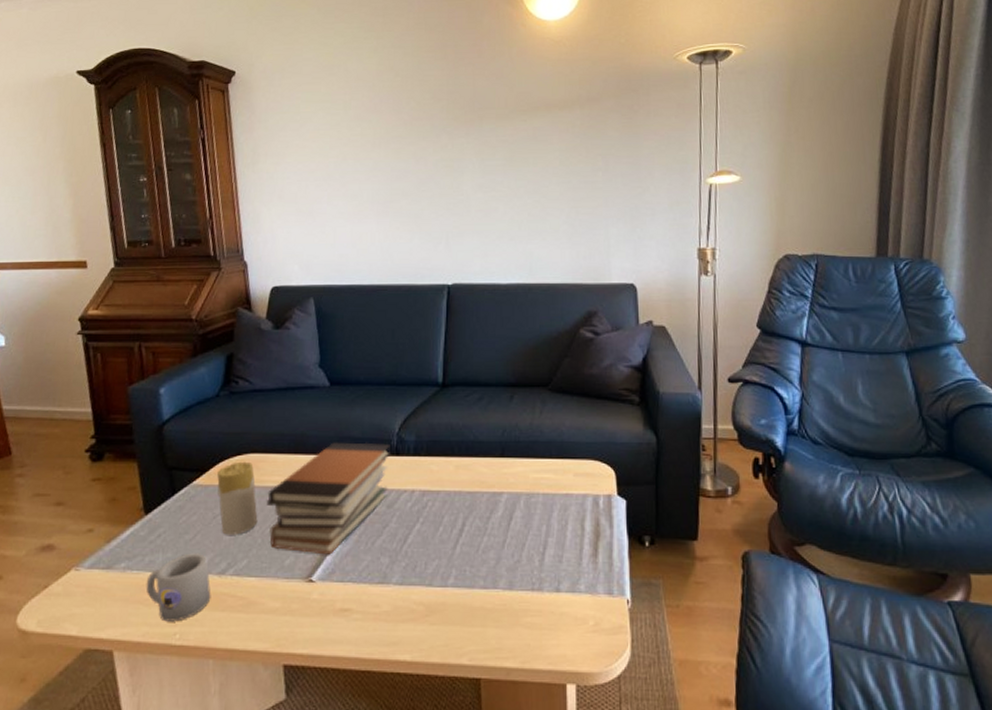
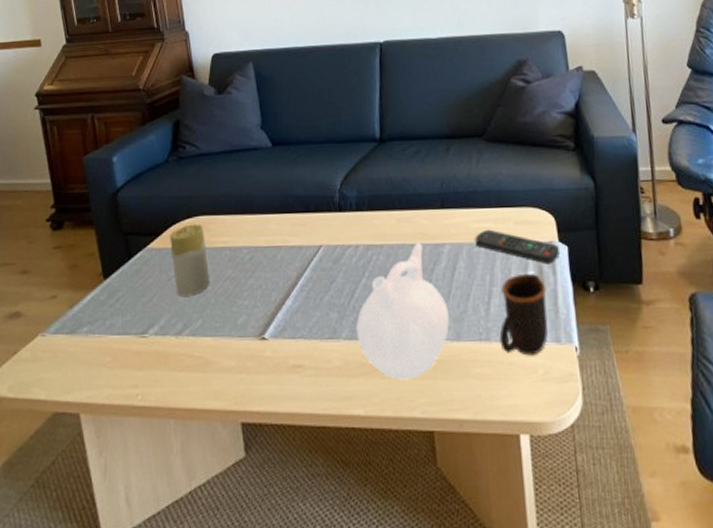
mug: present [146,553,211,622] -> none [108,315,169,384]
book stack: present [267,442,392,555] -> none [218,200,335,312]
teapot: none [407,490,502,627] -> present [356,242,449,380]
remote control: none [534,480,617,517] -> present [475,229,560,264]
mug: none [552,525,602,607] -> present [499,273,548,356]

